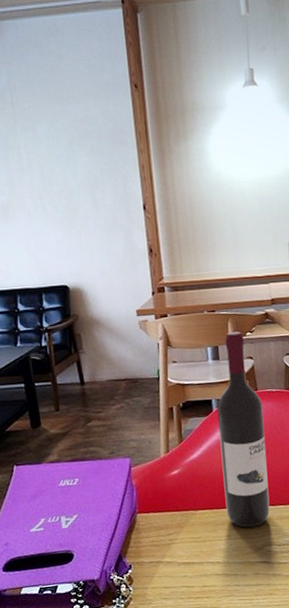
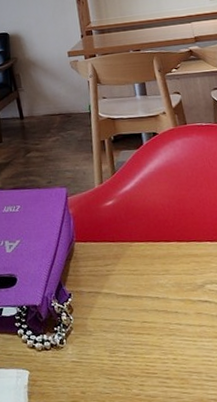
wine bottle: present [217,331,270,528] -> none [147,68,208,263]

